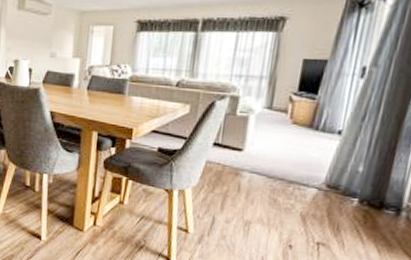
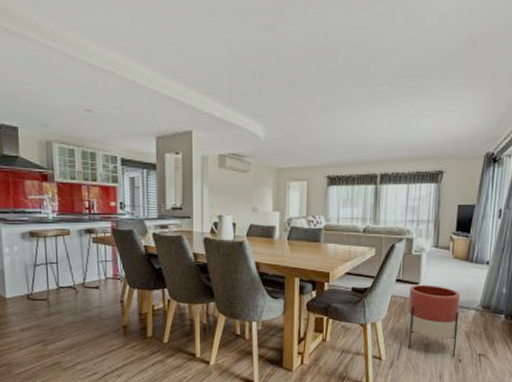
planter: none [222,151,298,242] -> present [406,284,461,357]

